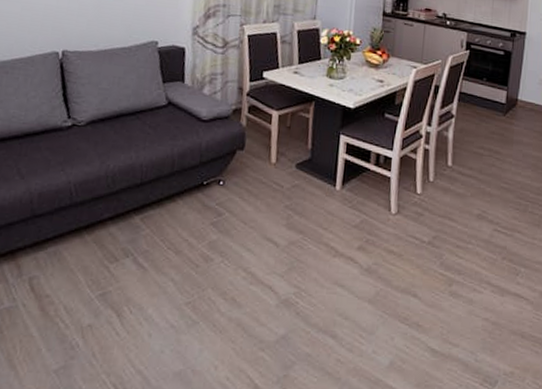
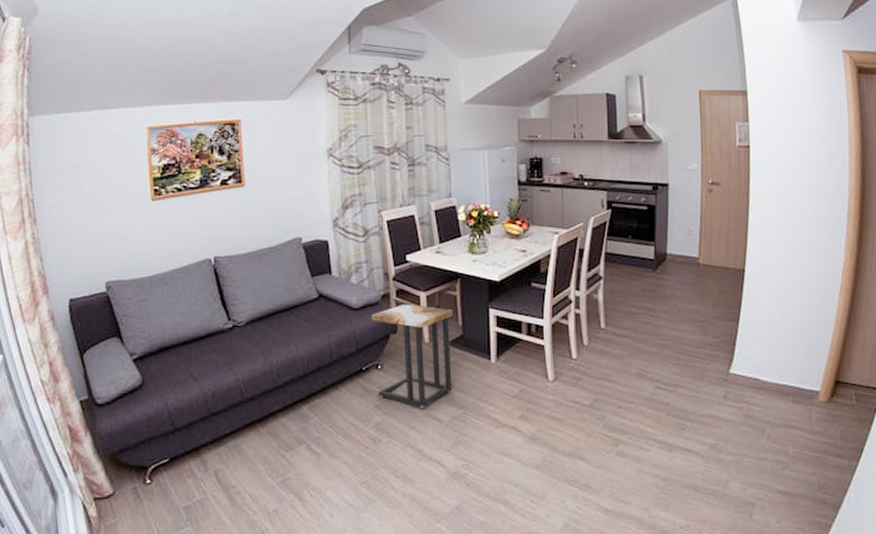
side table: none [216,121,305,230] -> present [372,305,454,408]

